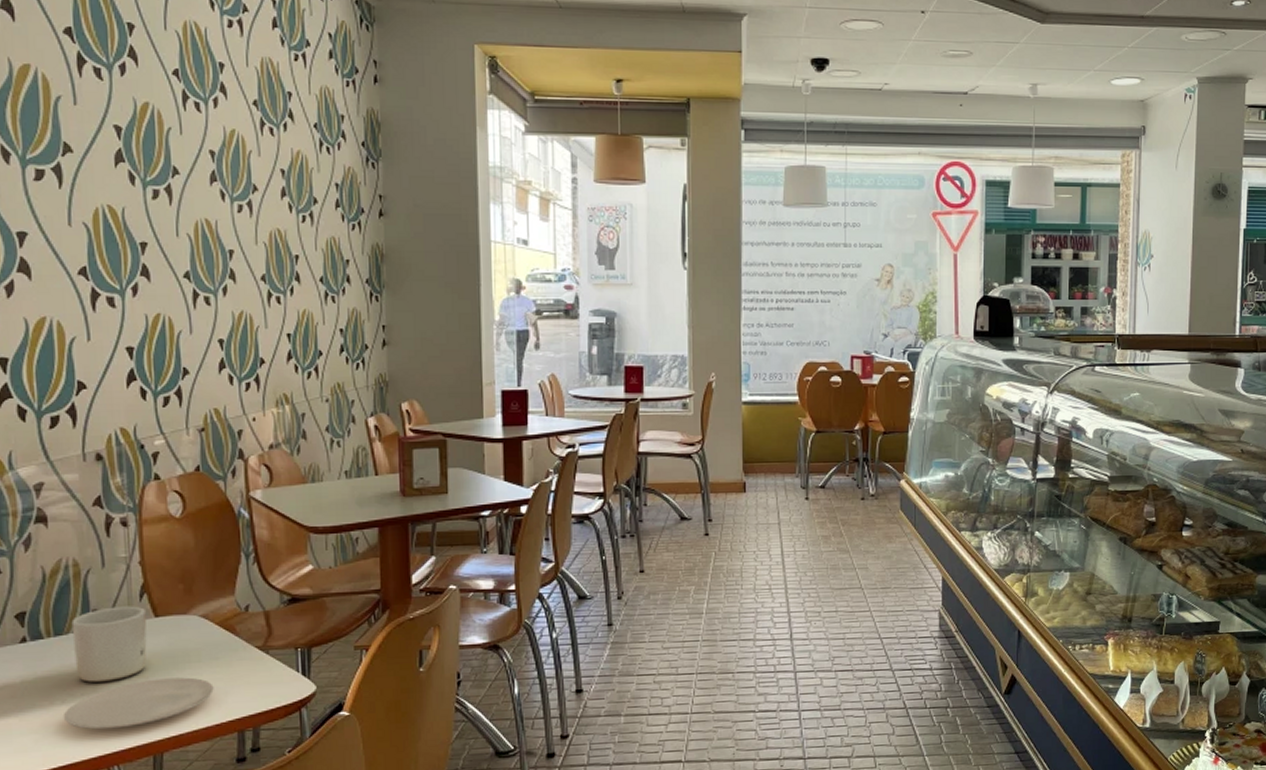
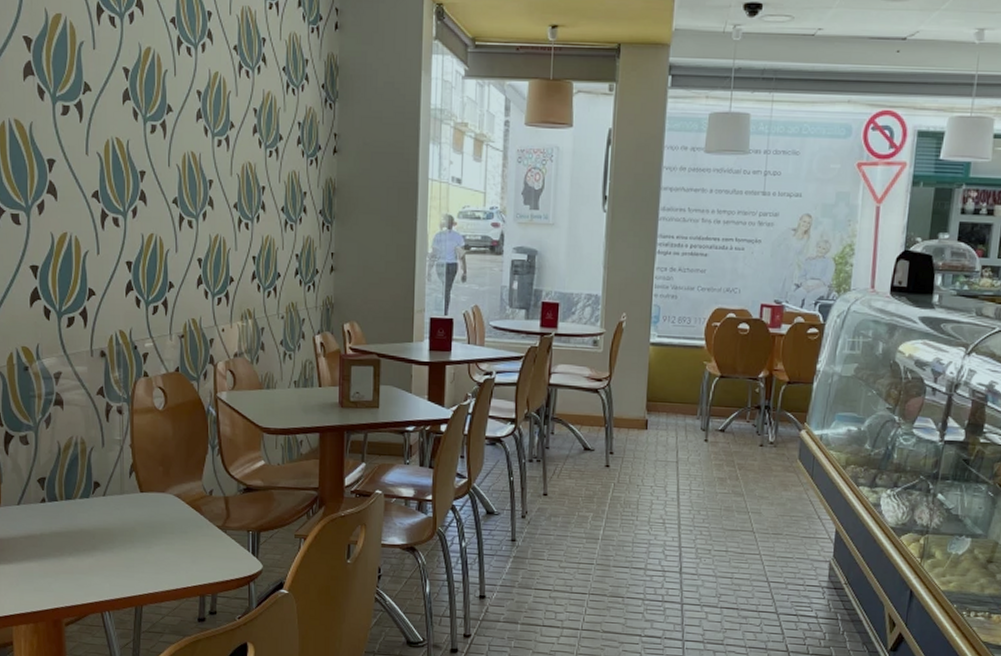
plate: present [63,677,214,730] -> none [70,544,183,582]
mug: present [71,606,148,684] -> none [78,480,134,543]

